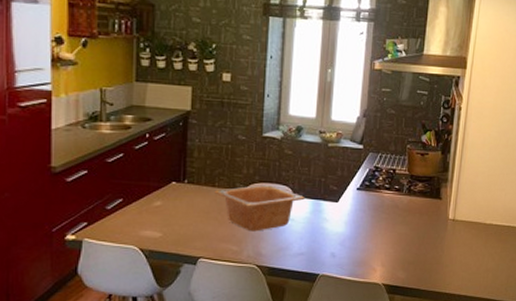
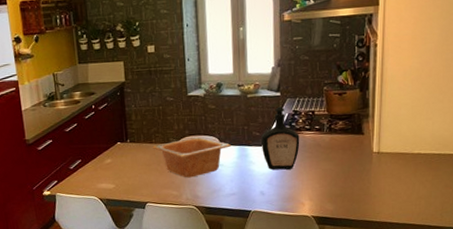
bottle: none [337,160,378,230] -> present [261,106,300,170]

